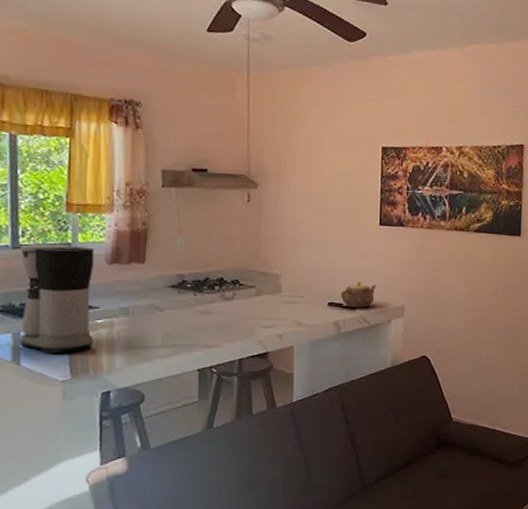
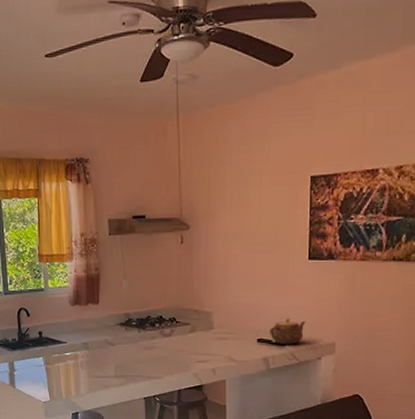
coffee maker: present [20,243,95,353] -> none [10,289,65,379]

